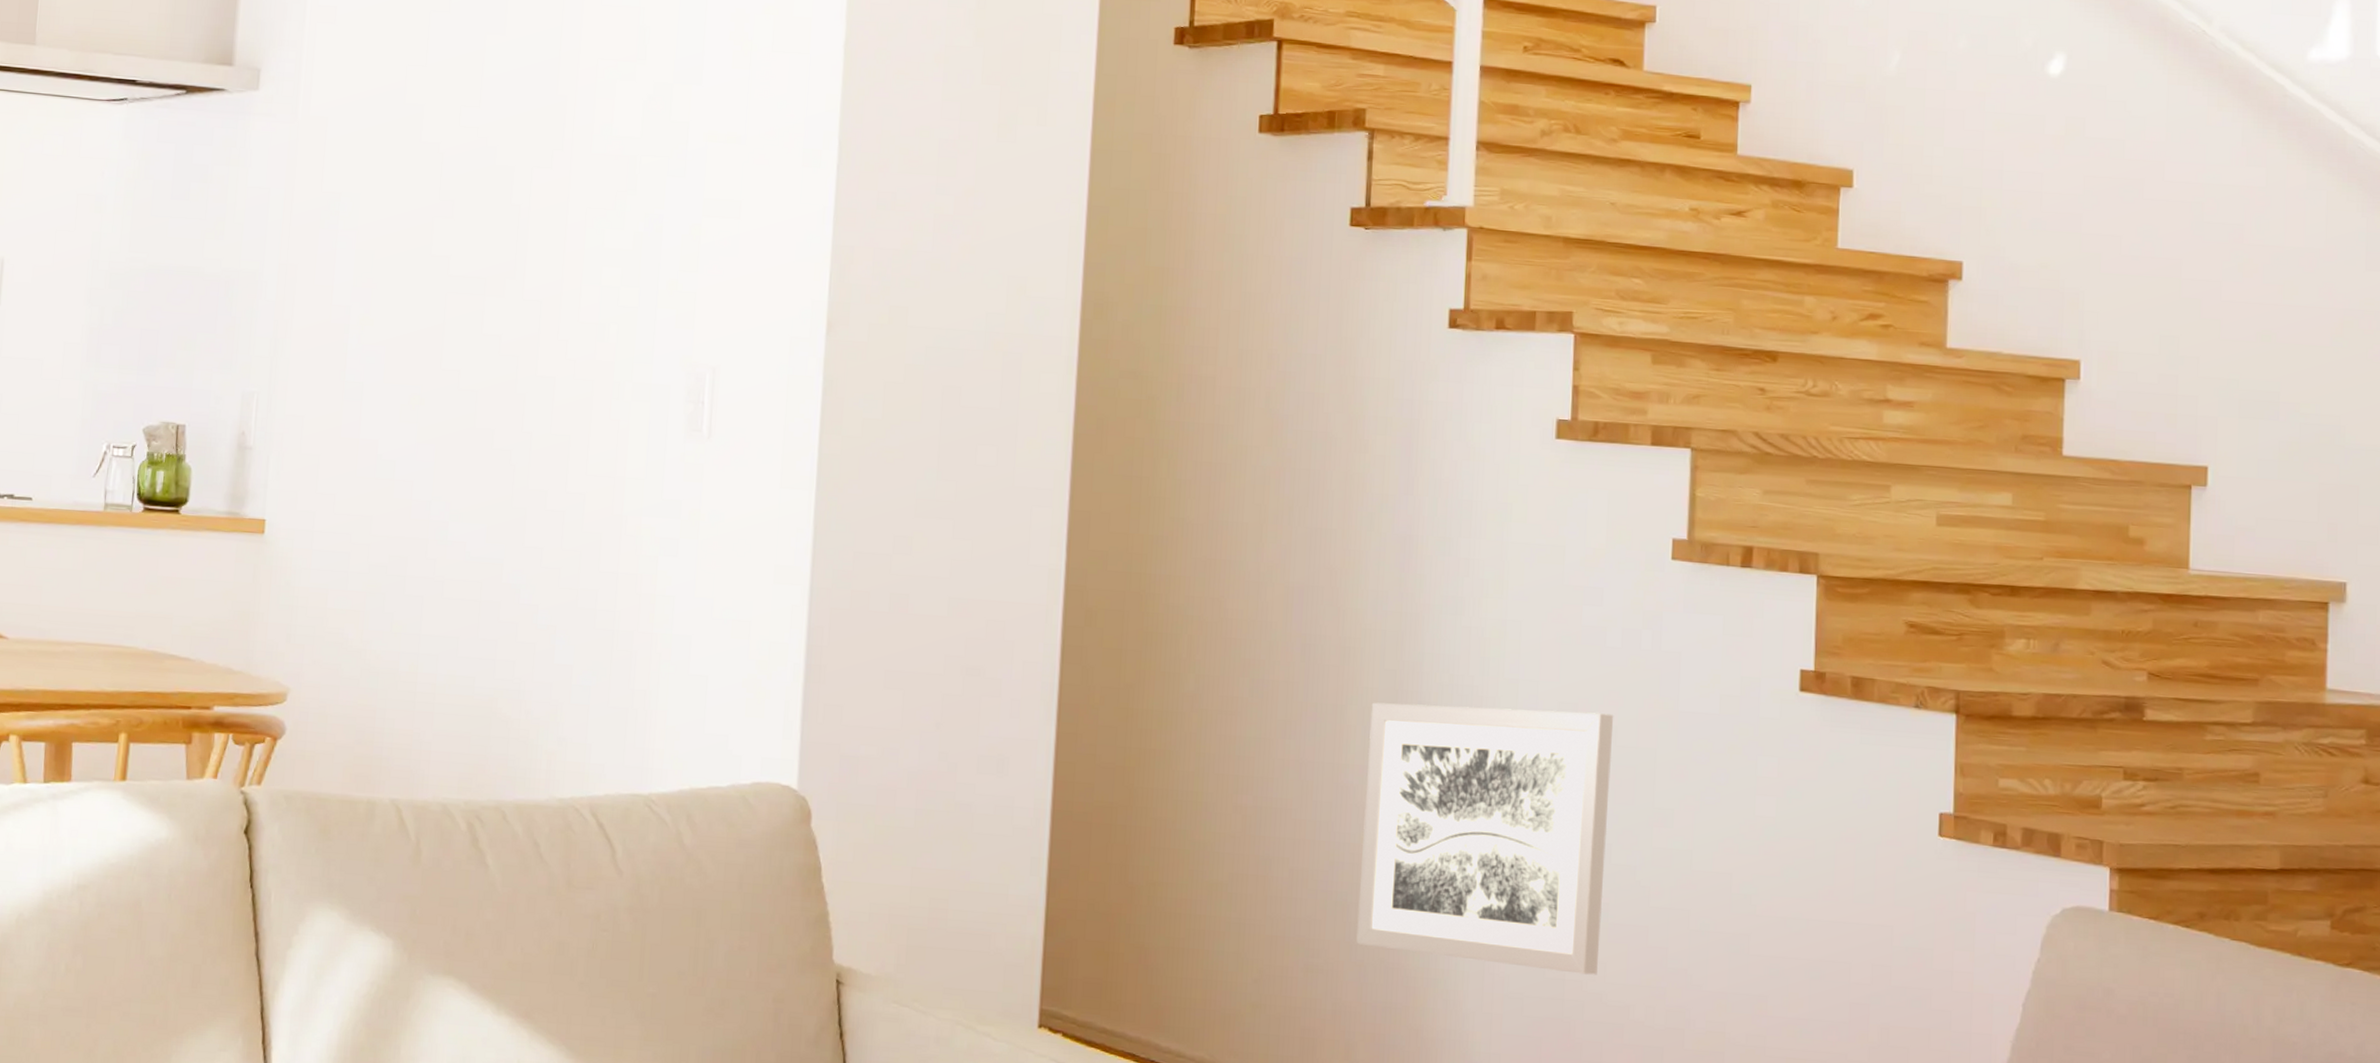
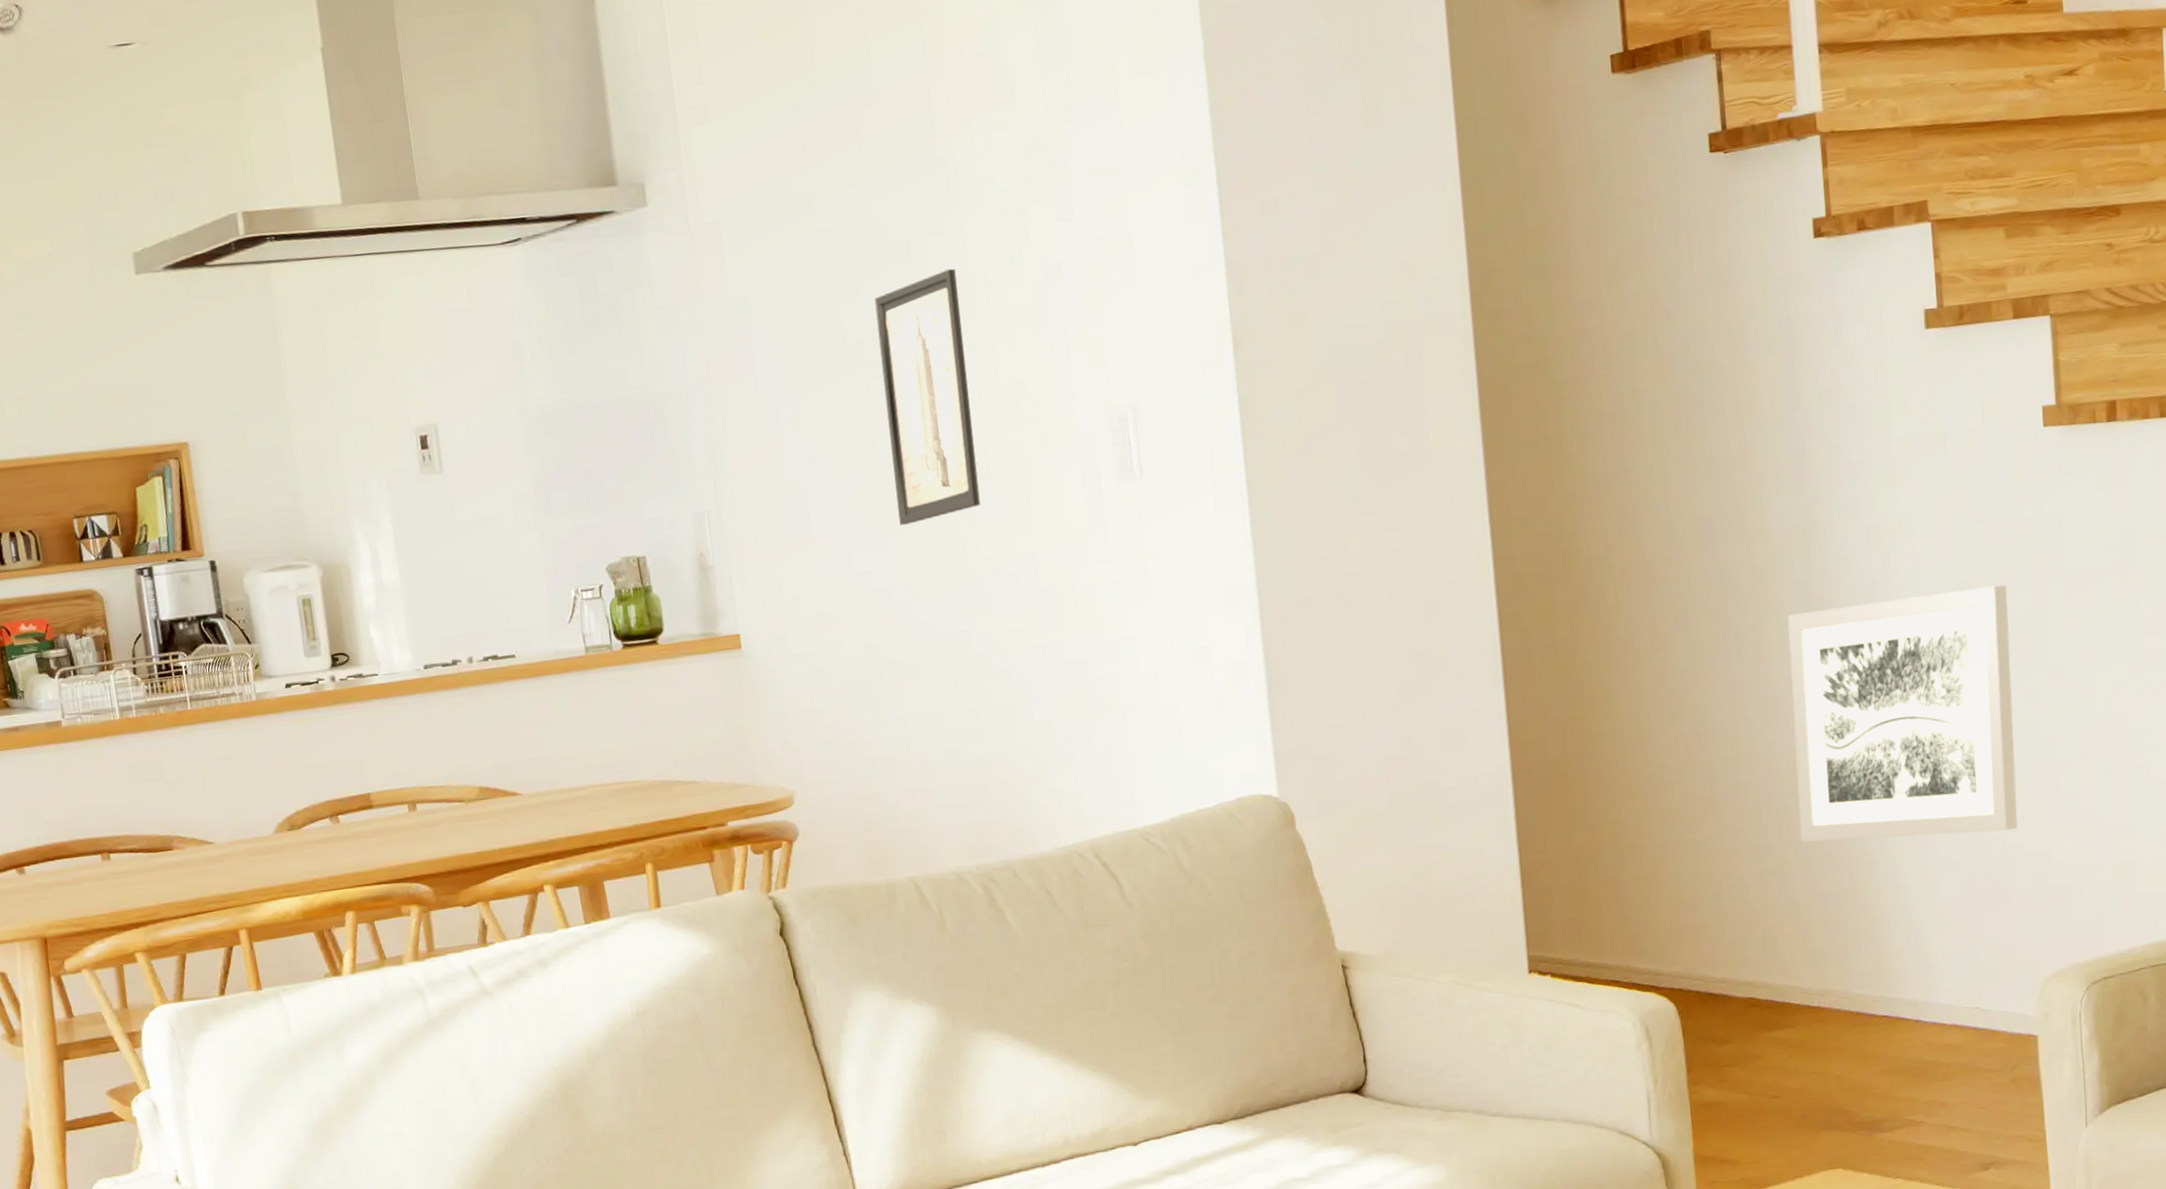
wall art: none [451,202,556,443] -> present [874,268,981,525]

